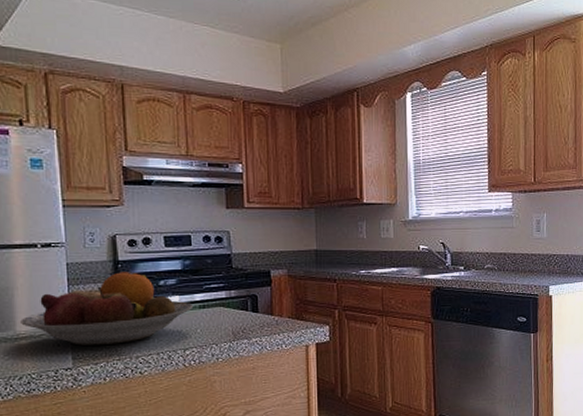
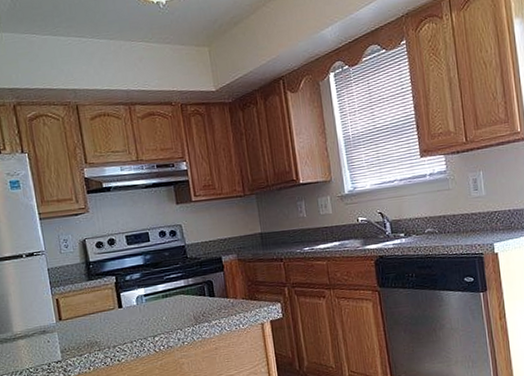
fruit bowl: present [20,272,194,346] -> none [16,271,158,340]

